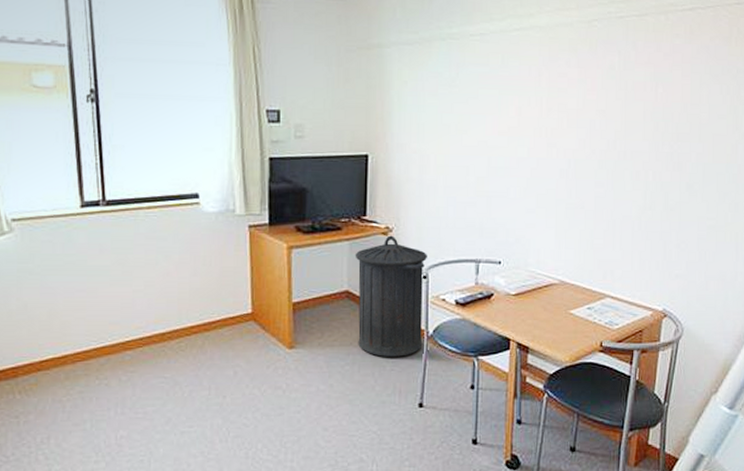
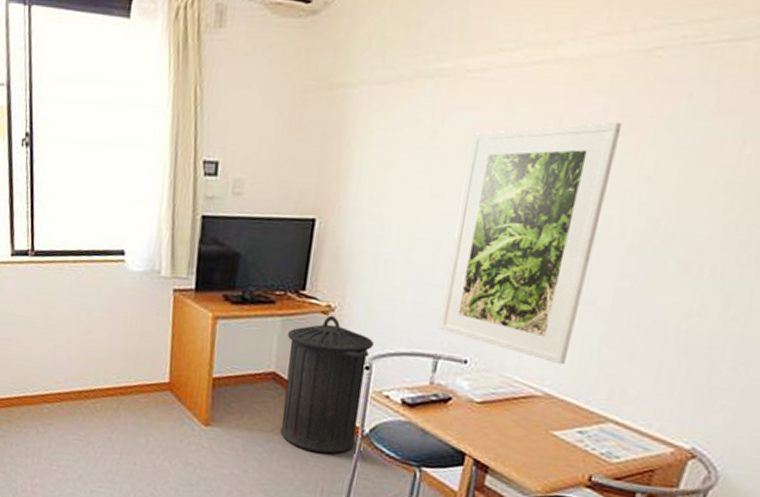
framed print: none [476,72,581,257] -> present [438,122,623,365]

